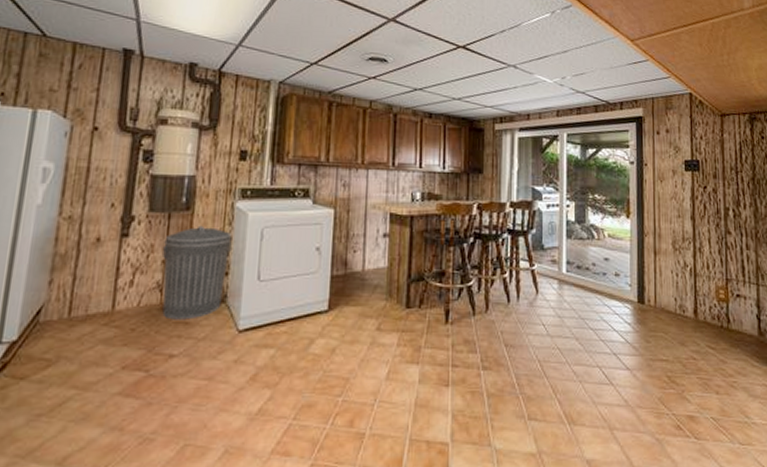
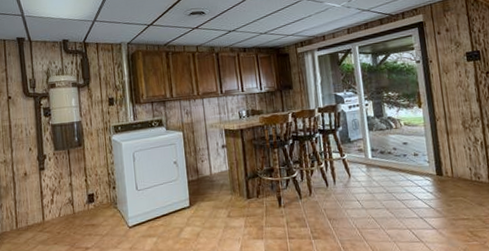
trash can: present [162,225,232,320] -> none [68,156,114,224]

